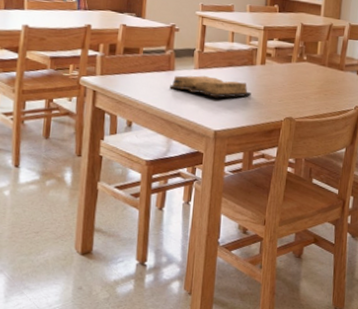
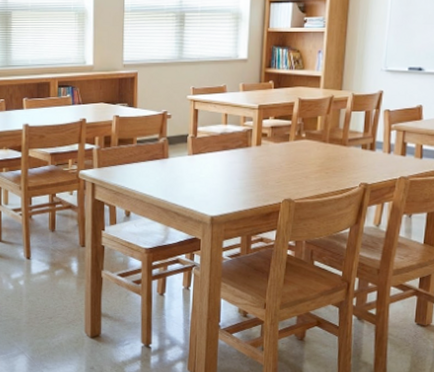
diary: present [170,75,251,98] -> none [165,162,247,183]

